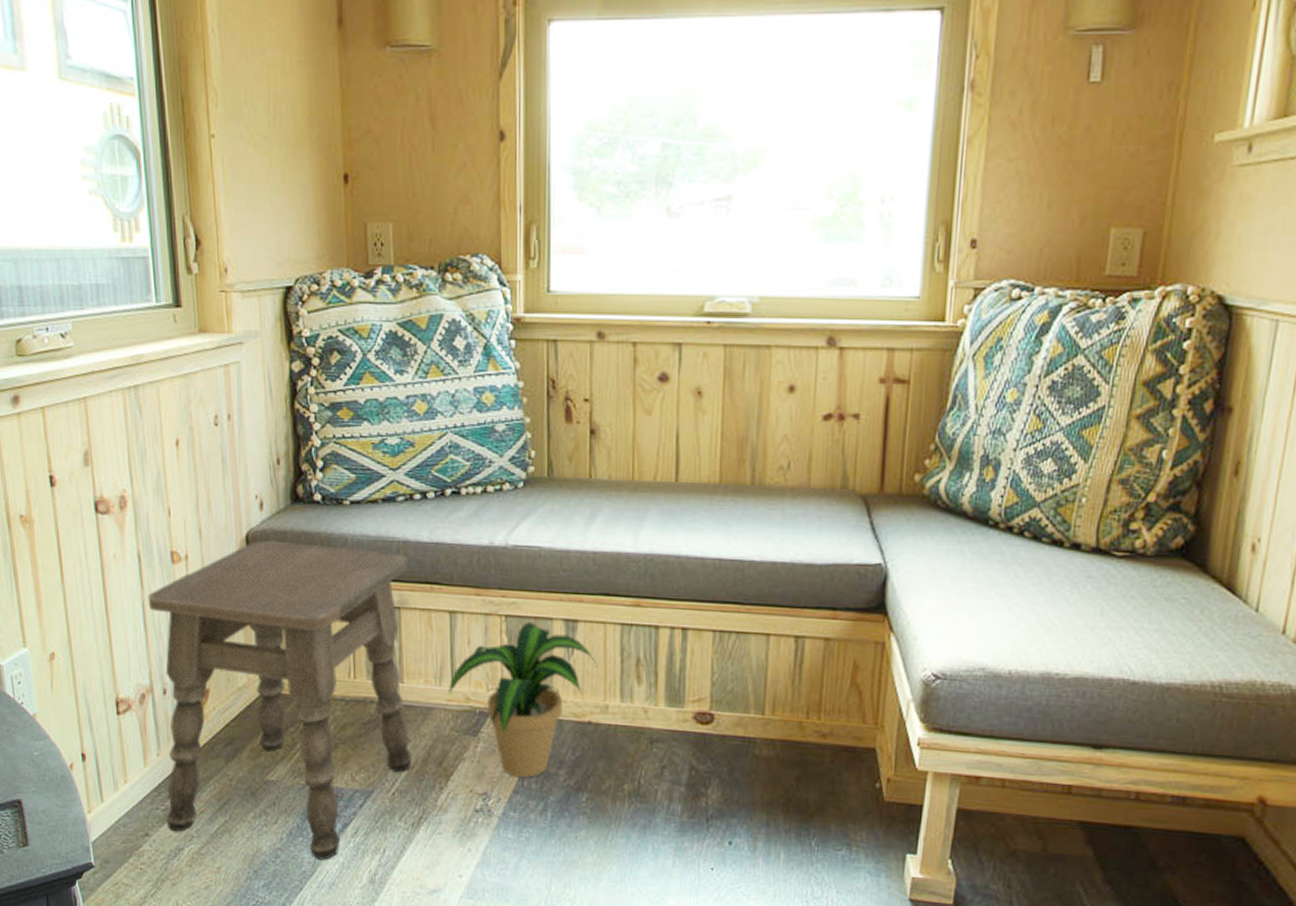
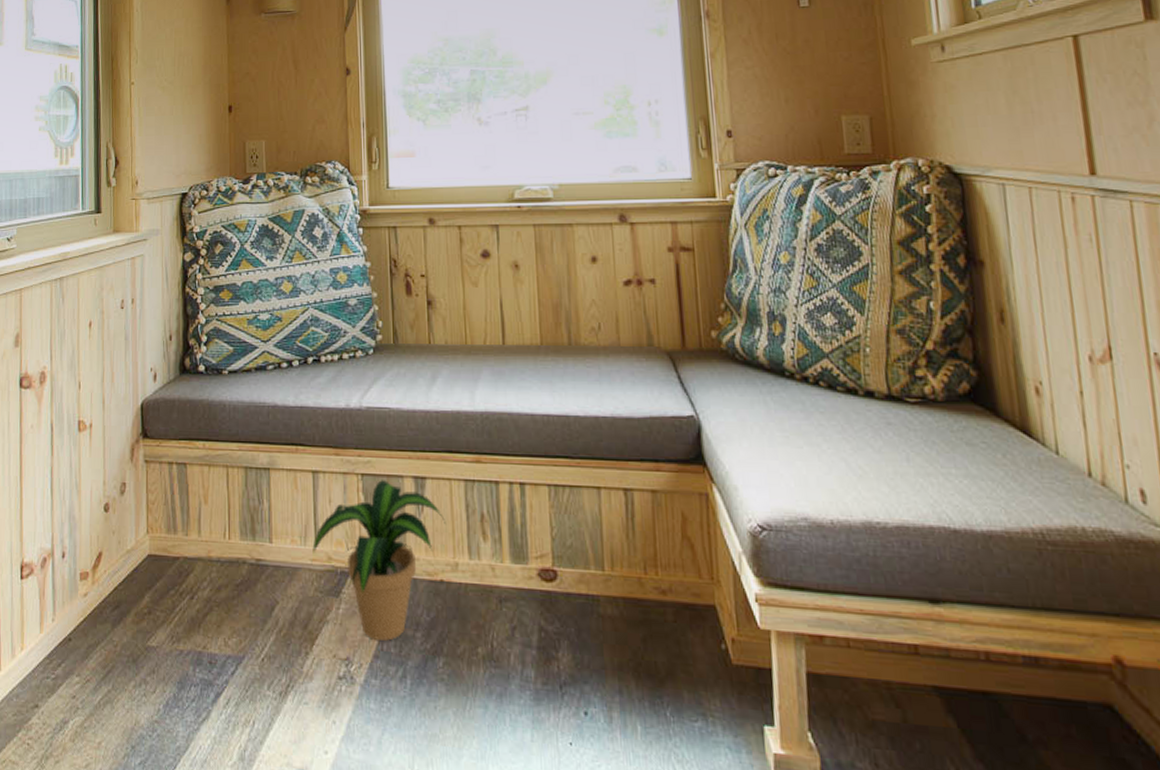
side table: present [148,540,412,860] -> none [55,408,280,734]

